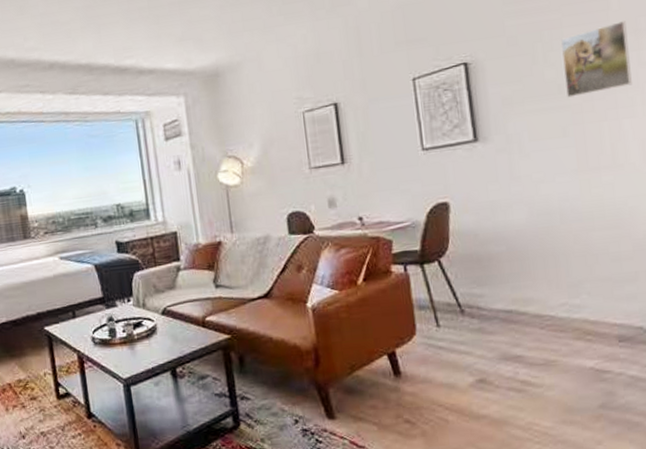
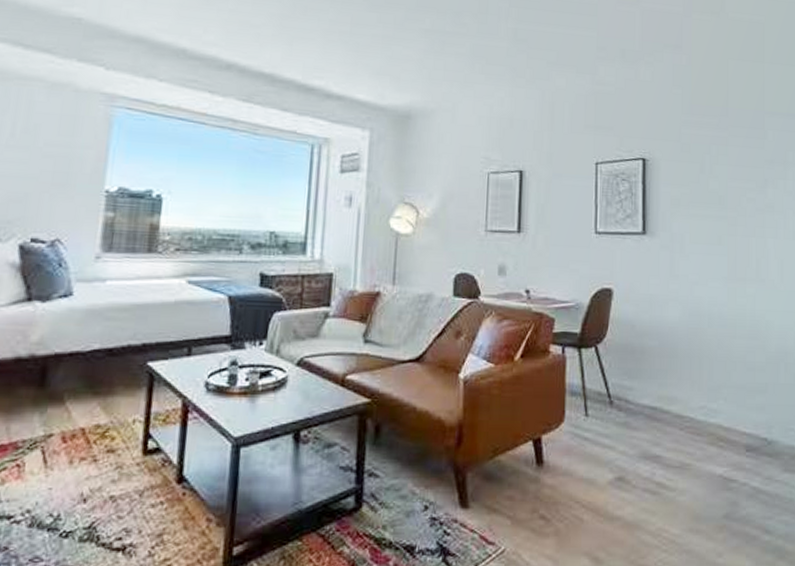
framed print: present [560,21,632,98] -> none [724,151,778,210]

